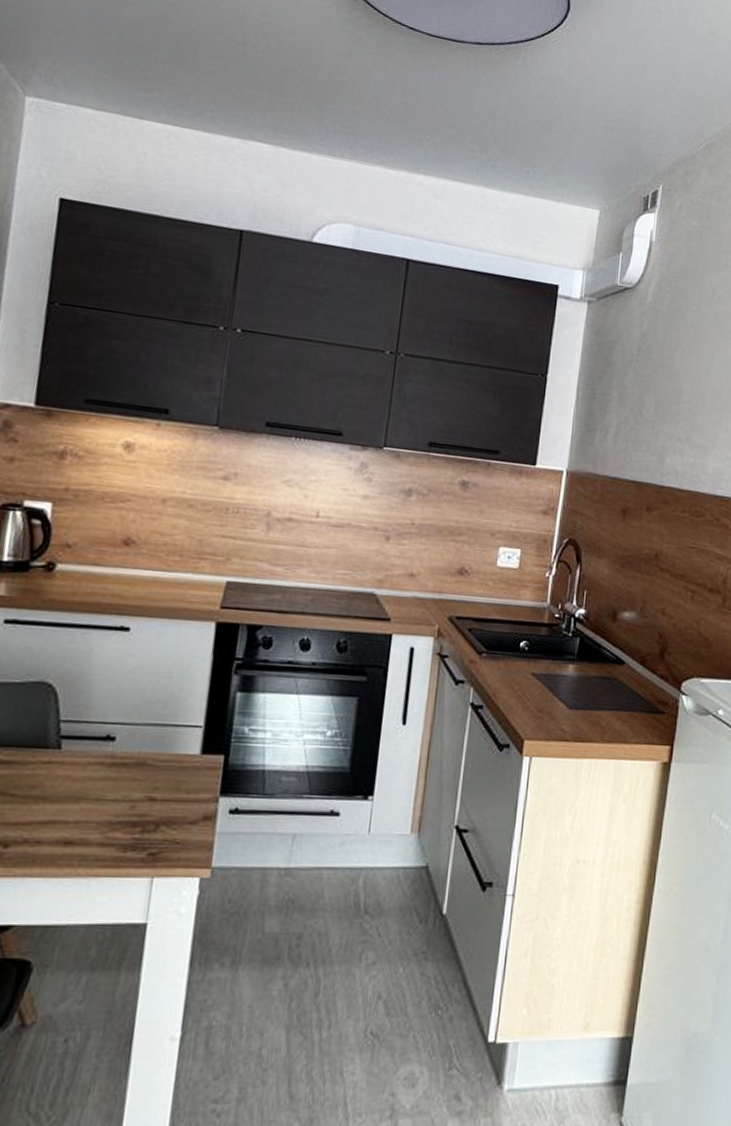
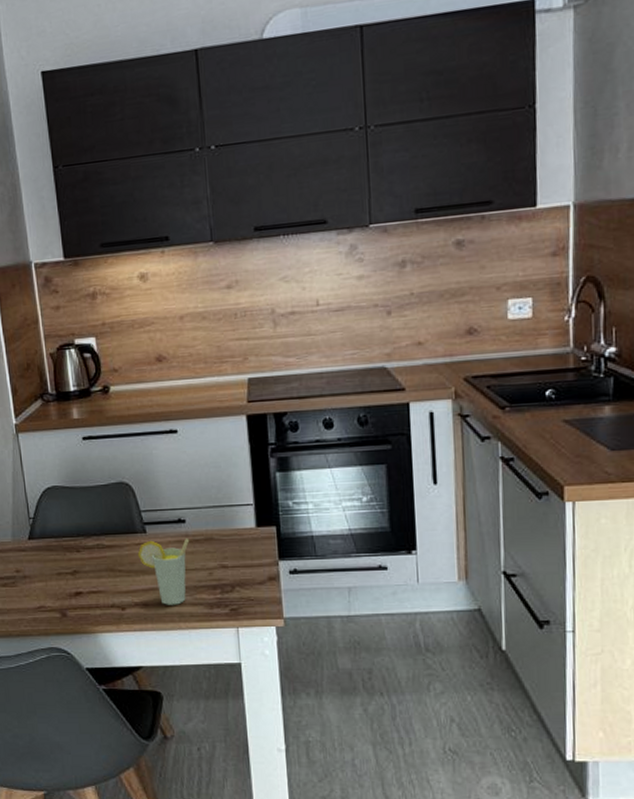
cup: none [42,759,116,845] -> present [137,537,190,605]

